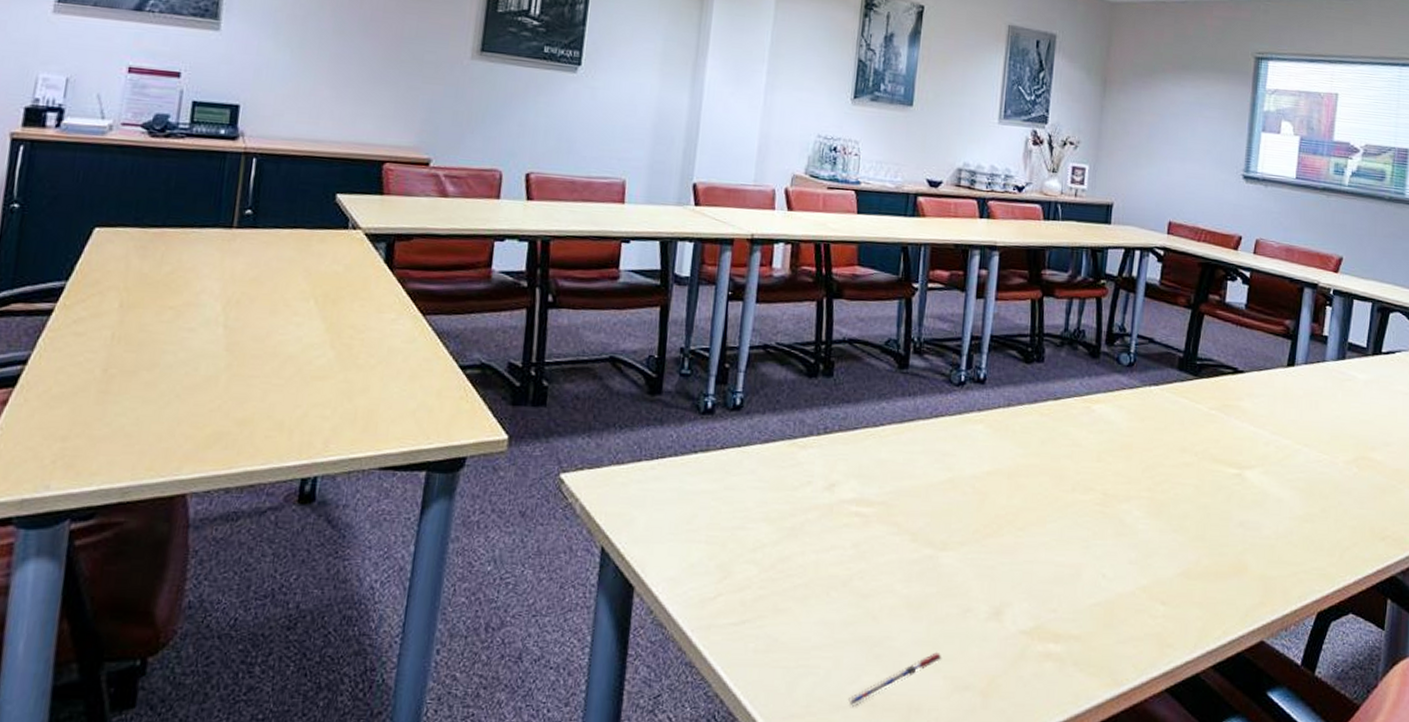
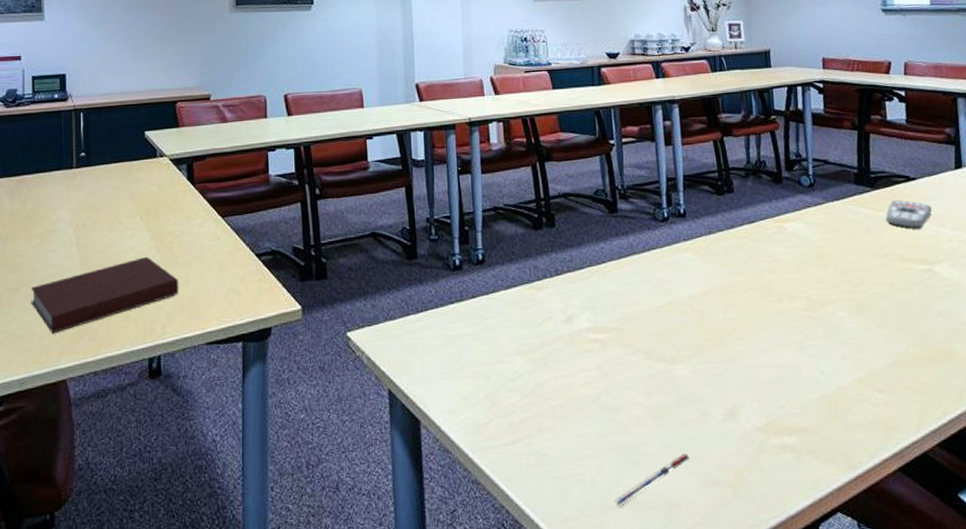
notebook: none [151,351,355,435] -> present [31,256,179,334]
remote control: none [1203,393,1254,428] -> present [885,200,932,229]

